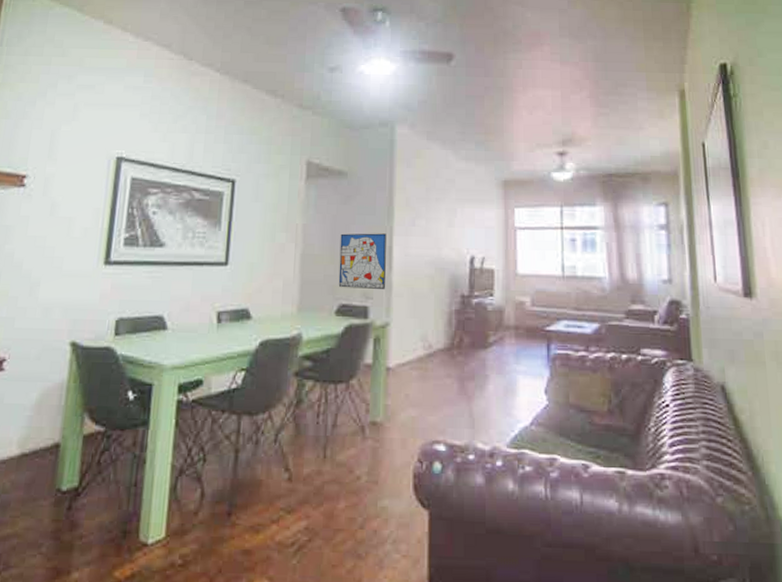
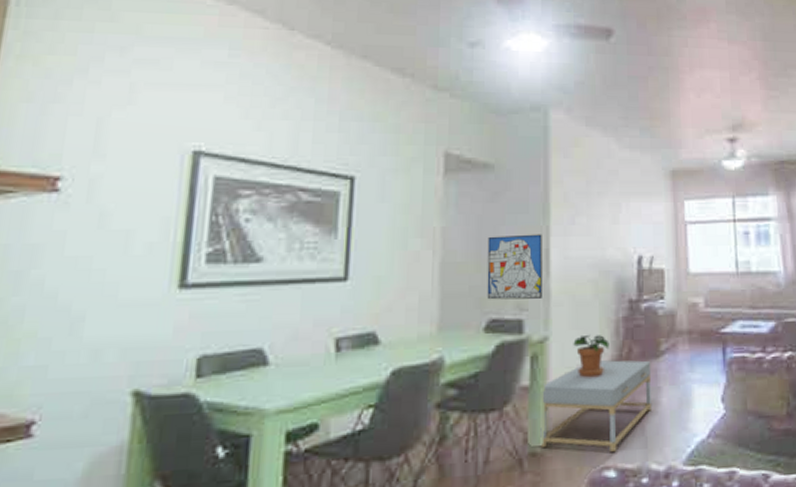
coffee table: none [380,347,480,430] -> present [540,360,653,453]
potted plant: none [411,323,443,362] -> present [573,334,610,378]

